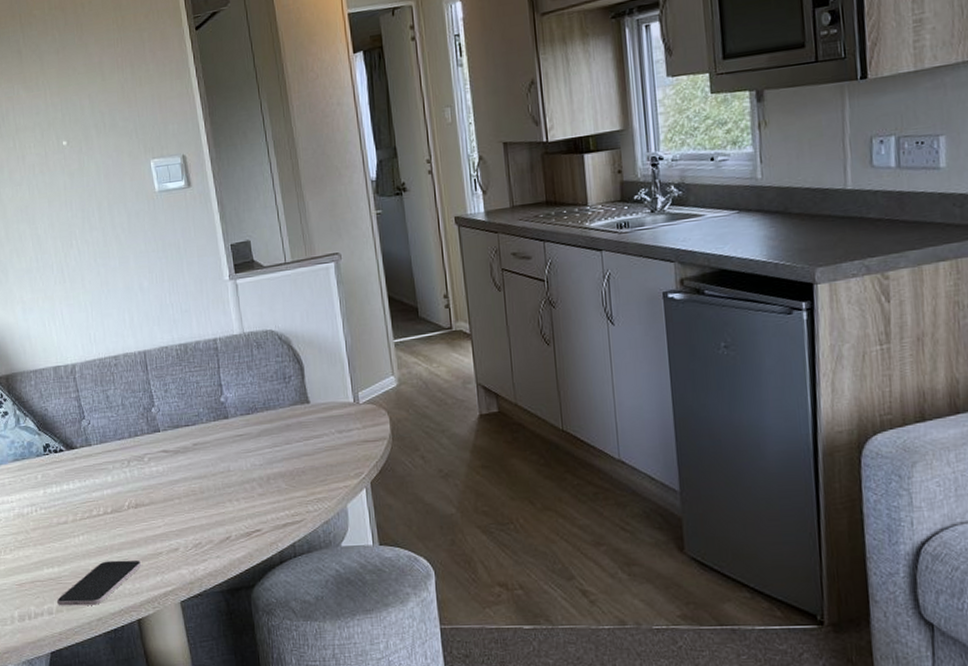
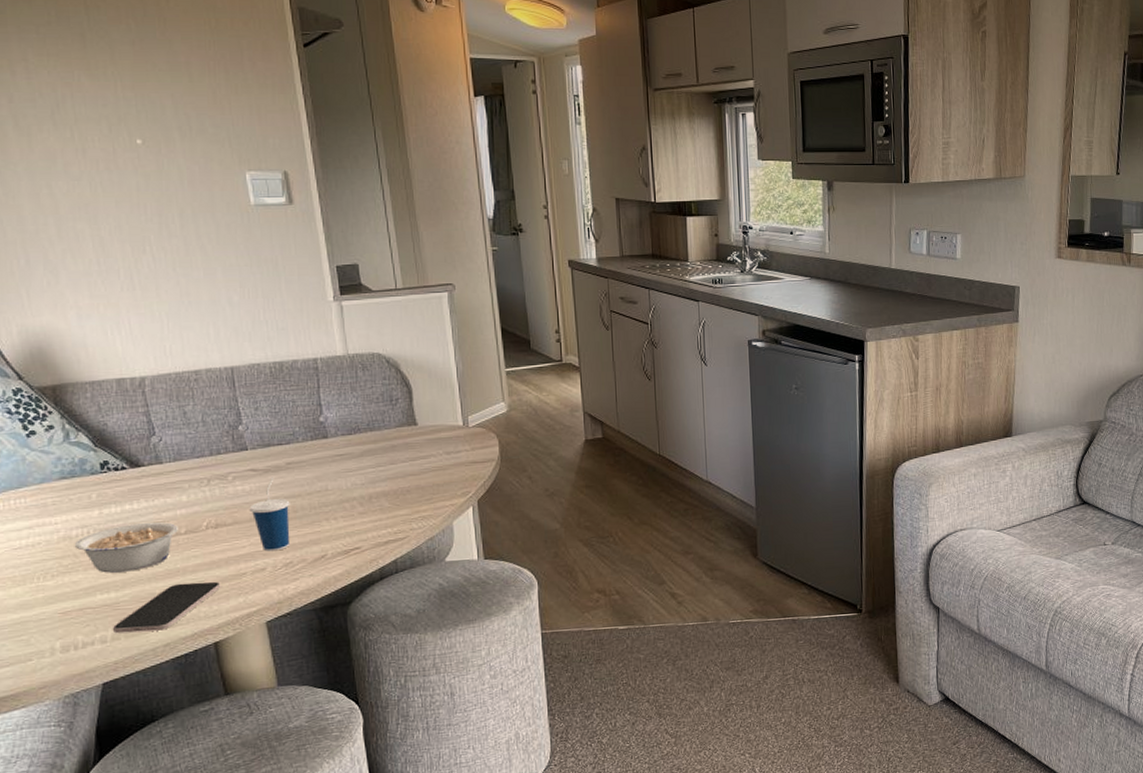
legume: none [26,501,107,549] -> present [74,522,180,573]
cup: none [163,458,199,532] -> present [249,477,290,552]

